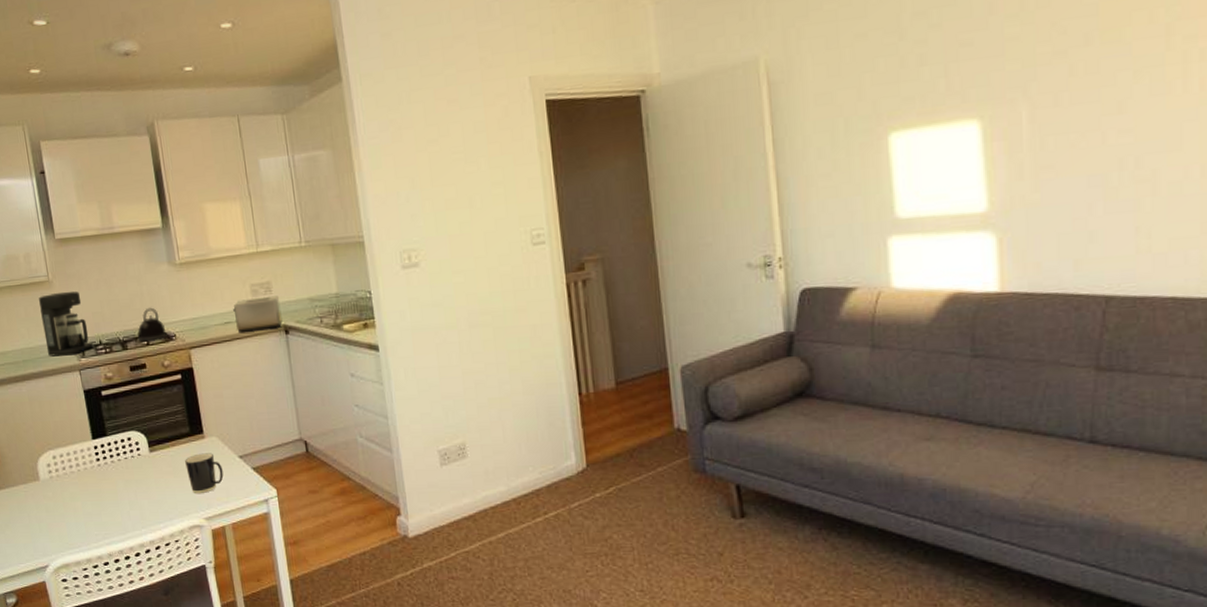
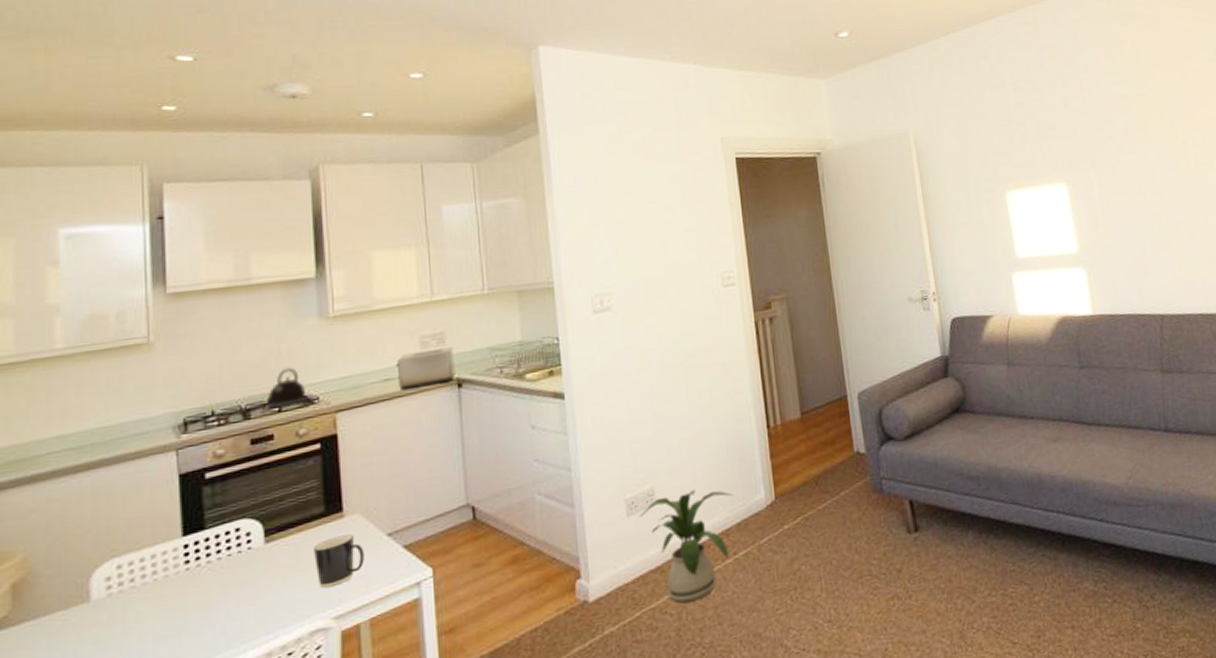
coffee maker: present [39,291,93,357] -> none [130,354,201,436]
house plant: none [451,448,543,551] -> present [638,489,733,604]

